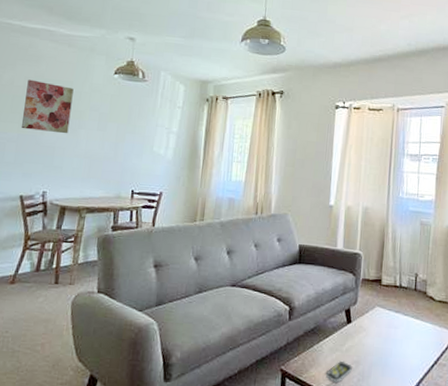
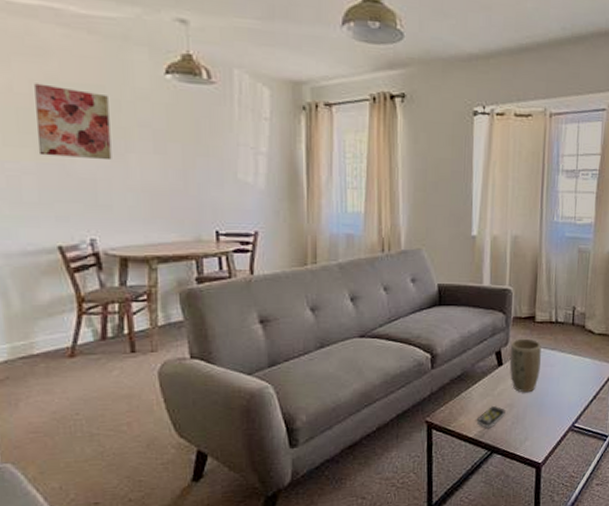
plant pot: none [357,299,387,352] -> present [509,338,541,393]

